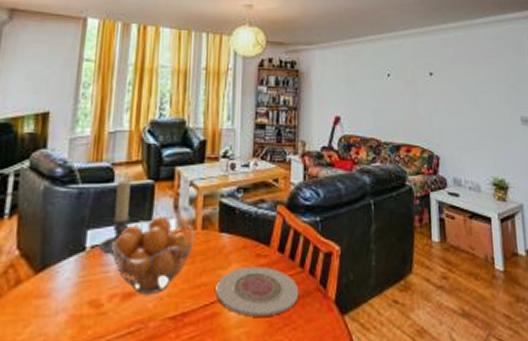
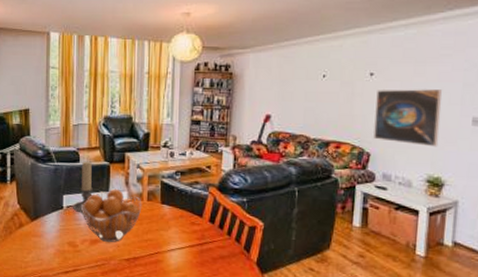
plate: present [216,267,299,317] -> none [159,231,226,268]
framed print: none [438,89,497,148] -> present [374,89,442,147]

